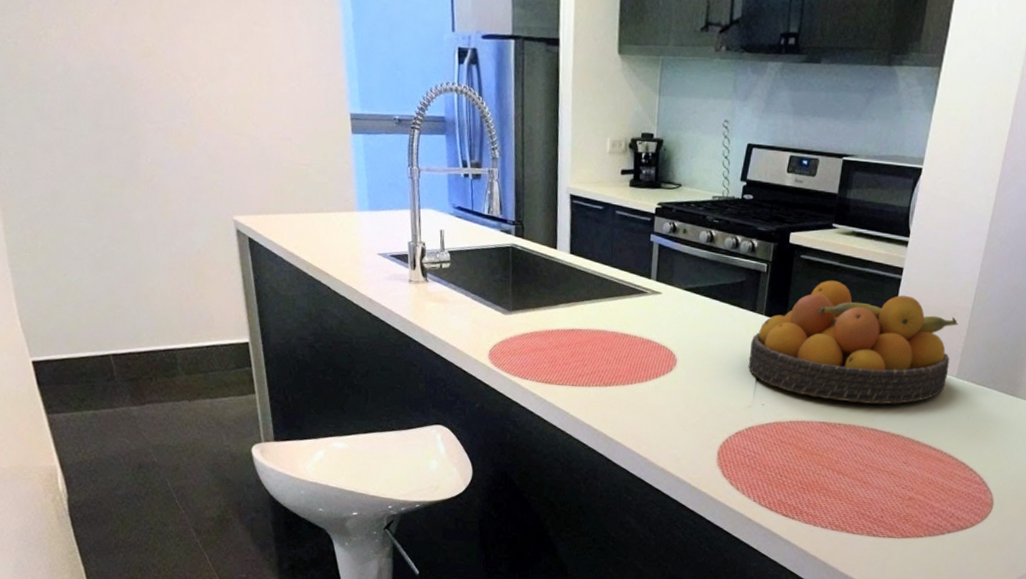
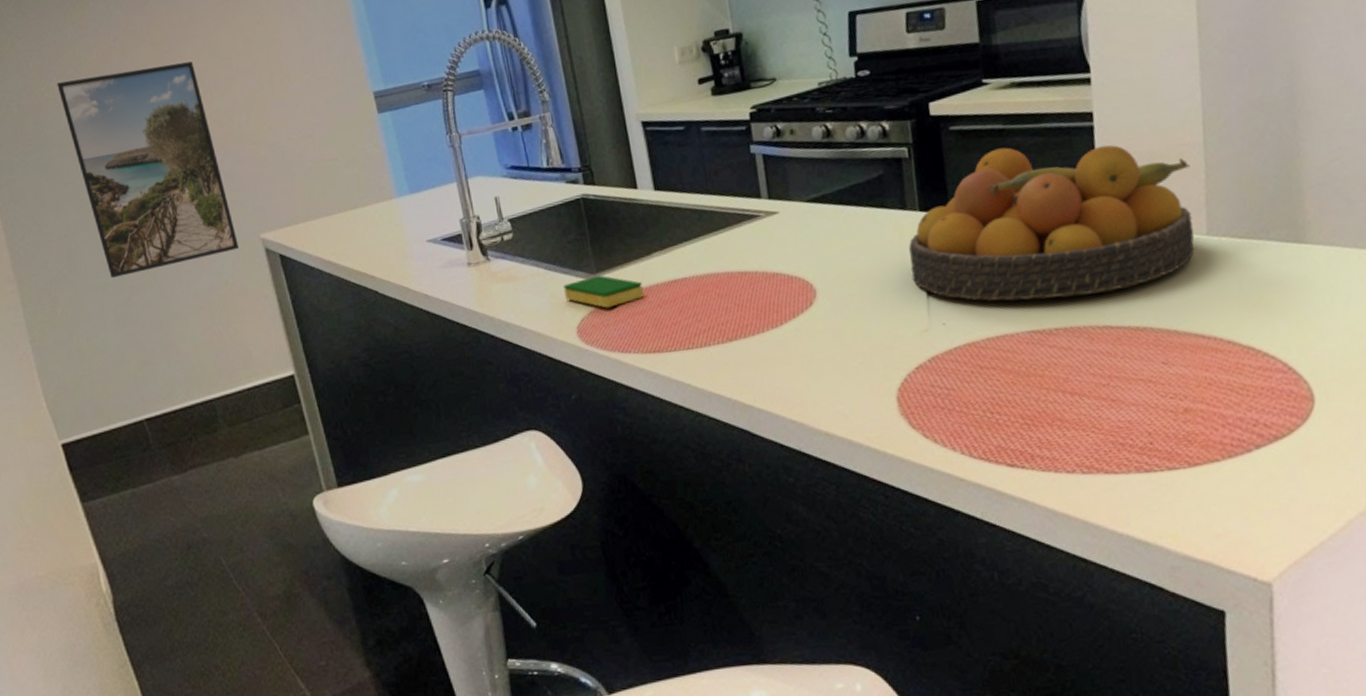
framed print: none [55,31,214,226] -> present [57,61,240,279]
dish sponge: none [484,312,546,341] -> present [563,275,644,309]

